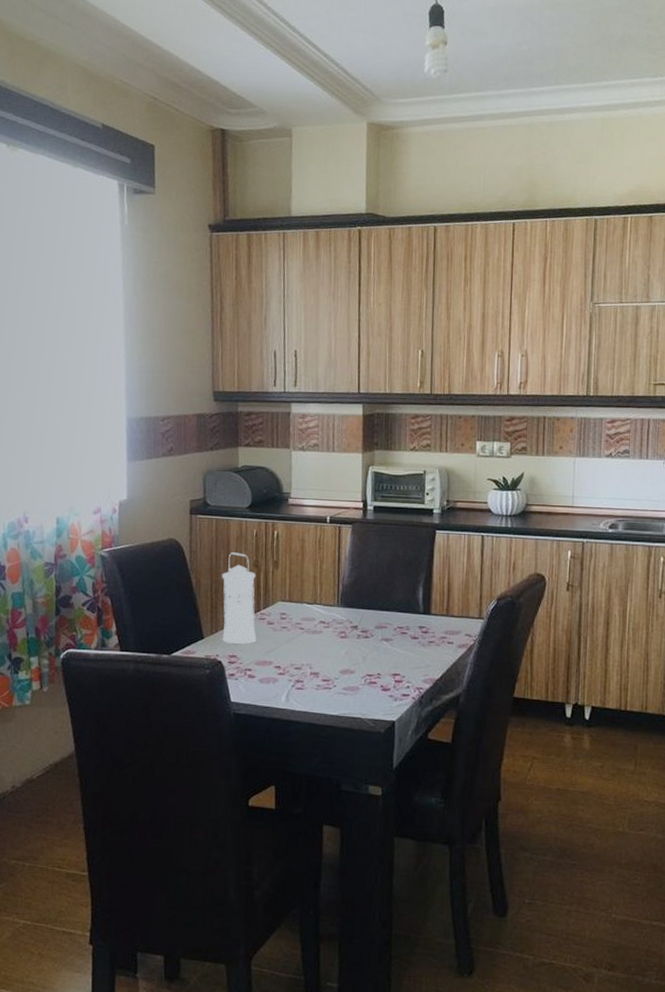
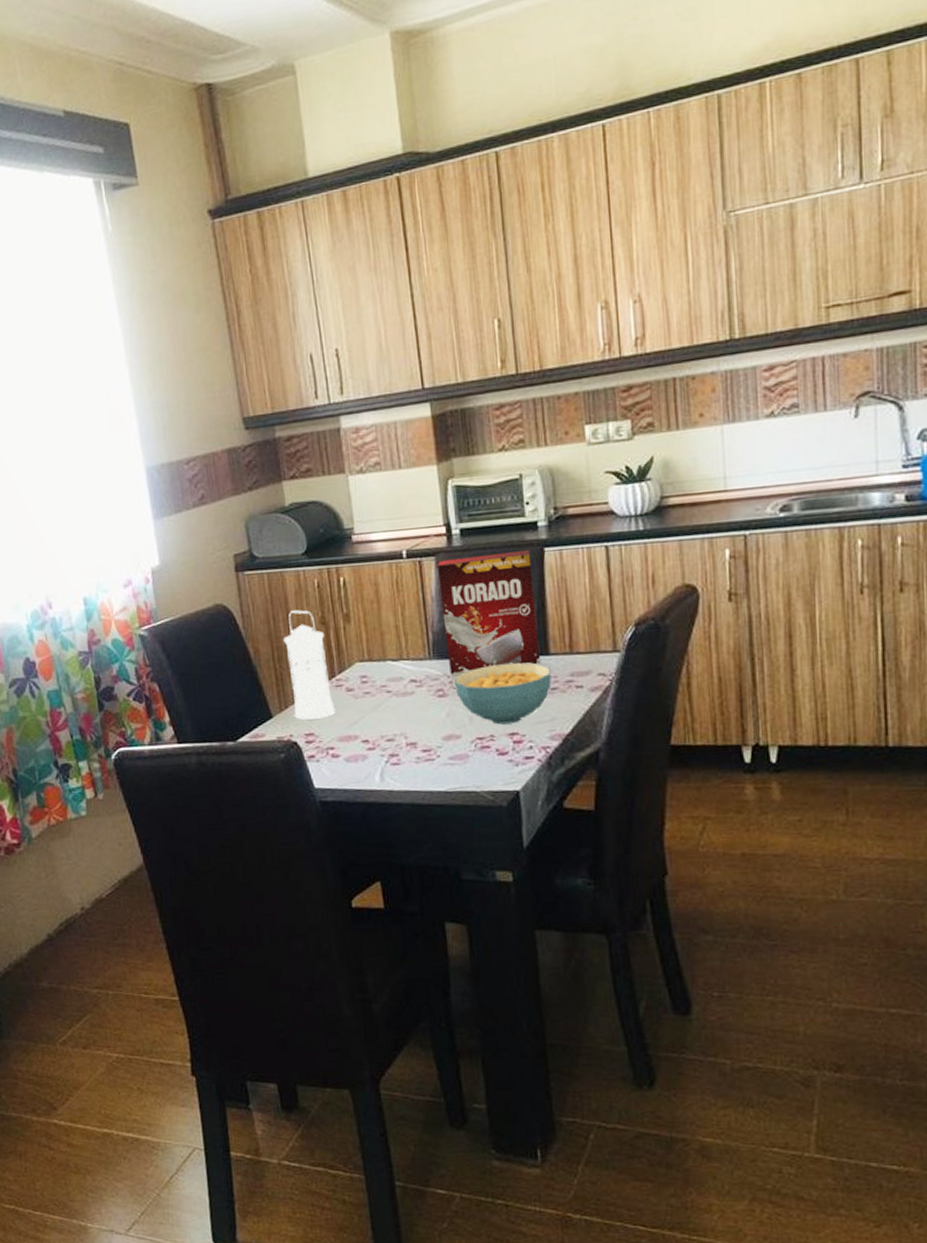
cereal box: none [352,528,425,633] -> present [438,549,541,690]
cereal bowl: none [354,617,430,666] -> present [454,663,551,725]

